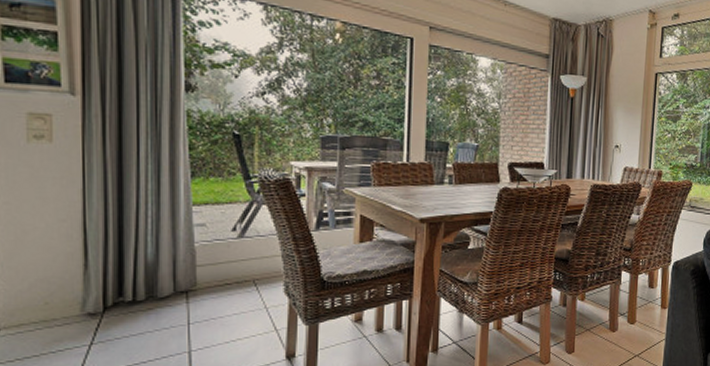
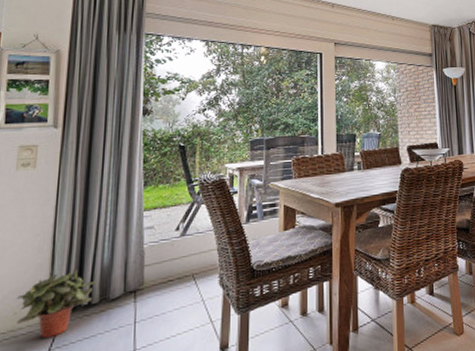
potted plant: none [45,262,141,332] -> present [16,268,97,339]

